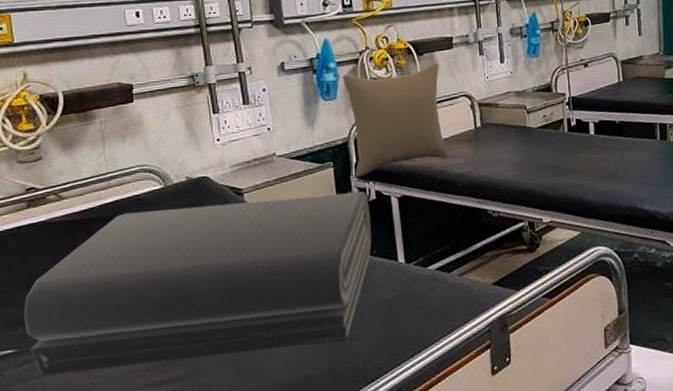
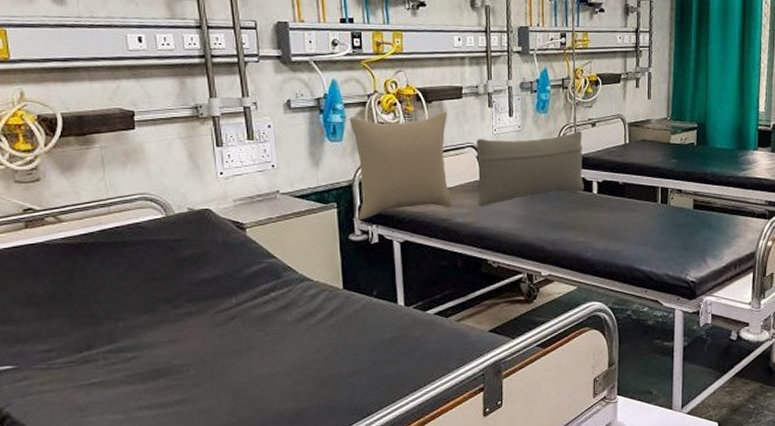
towel: present [24,192,372,375] -> none [22,235,372,391]
pillow: none [469,72,581,156] -> present [476,130,585,206]

